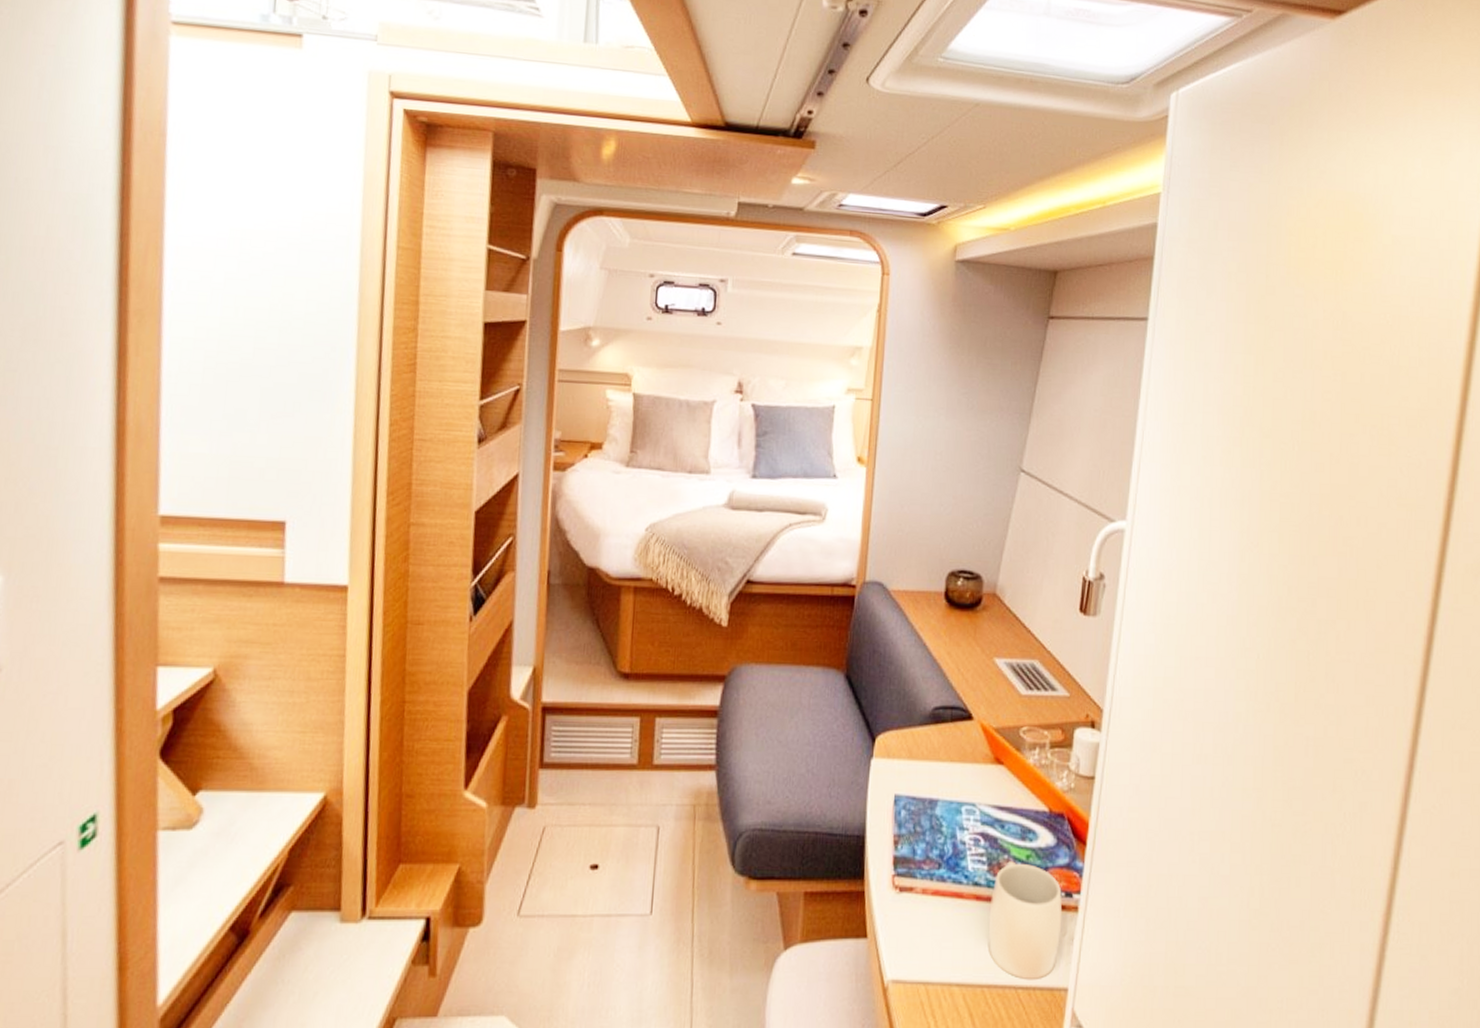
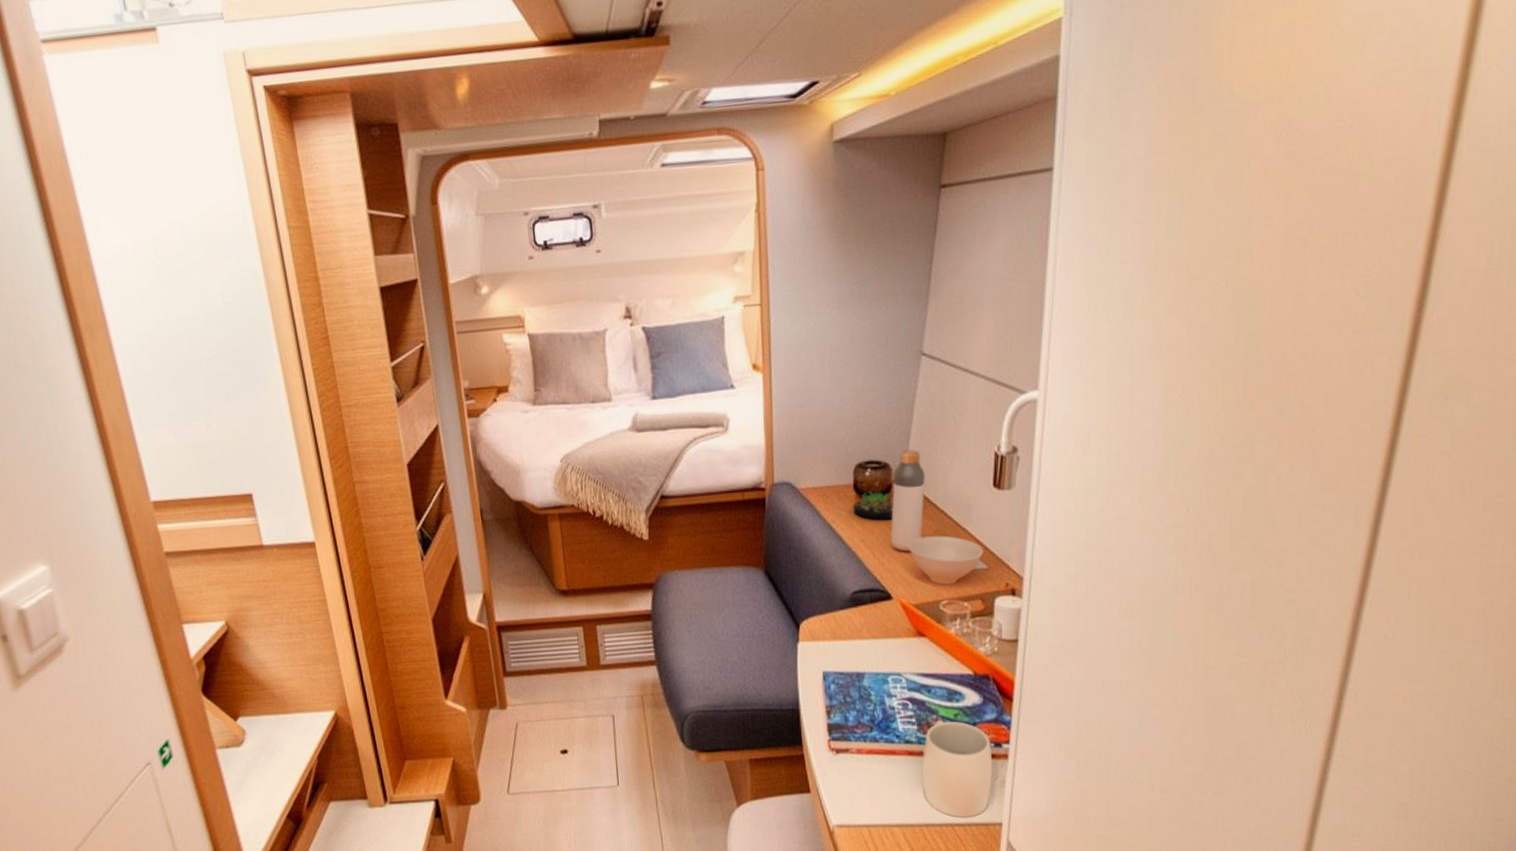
succulent plant: none [942,600,983,634] -> present [853,490,894,521]
bottle: none [976,564,1015,670] -> present [890,450,925,552]
bowl: none [993,656,1067,710] -> present [908,535,984,585]

